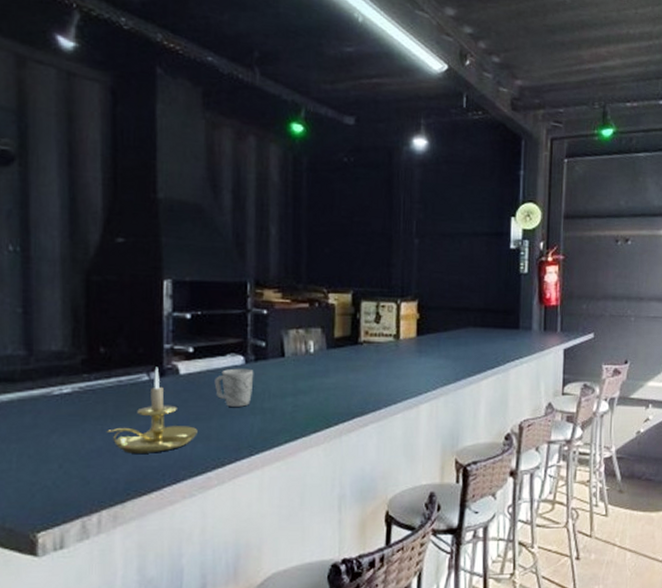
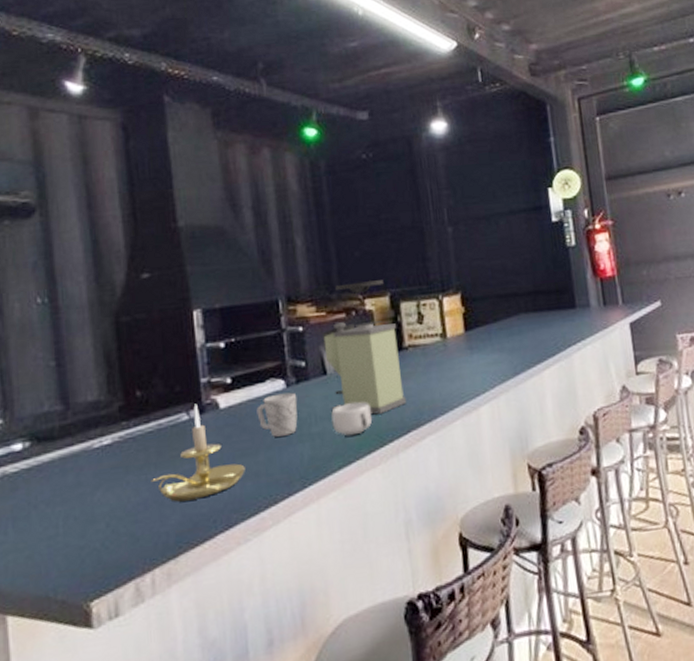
coffee grinder: none [284,276,356,399] -> present [321,280,407,415]
mug: none [284,386,322,415] -> present [331,402,373,436]

